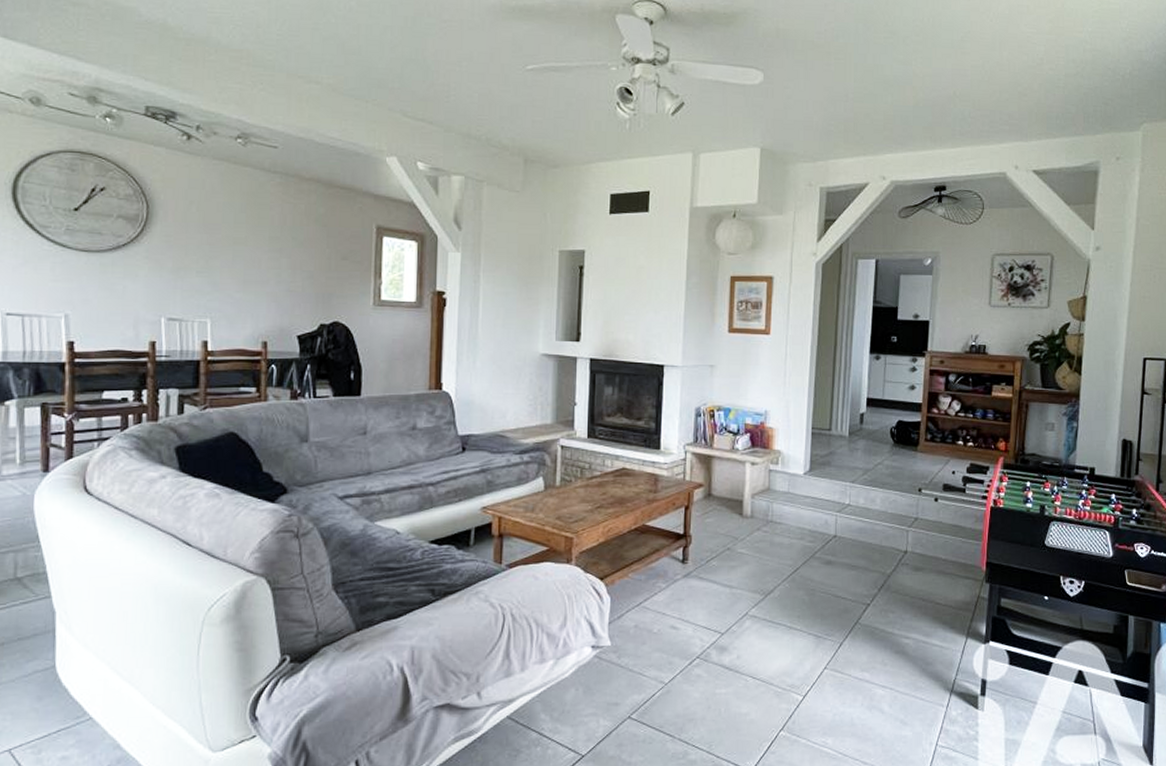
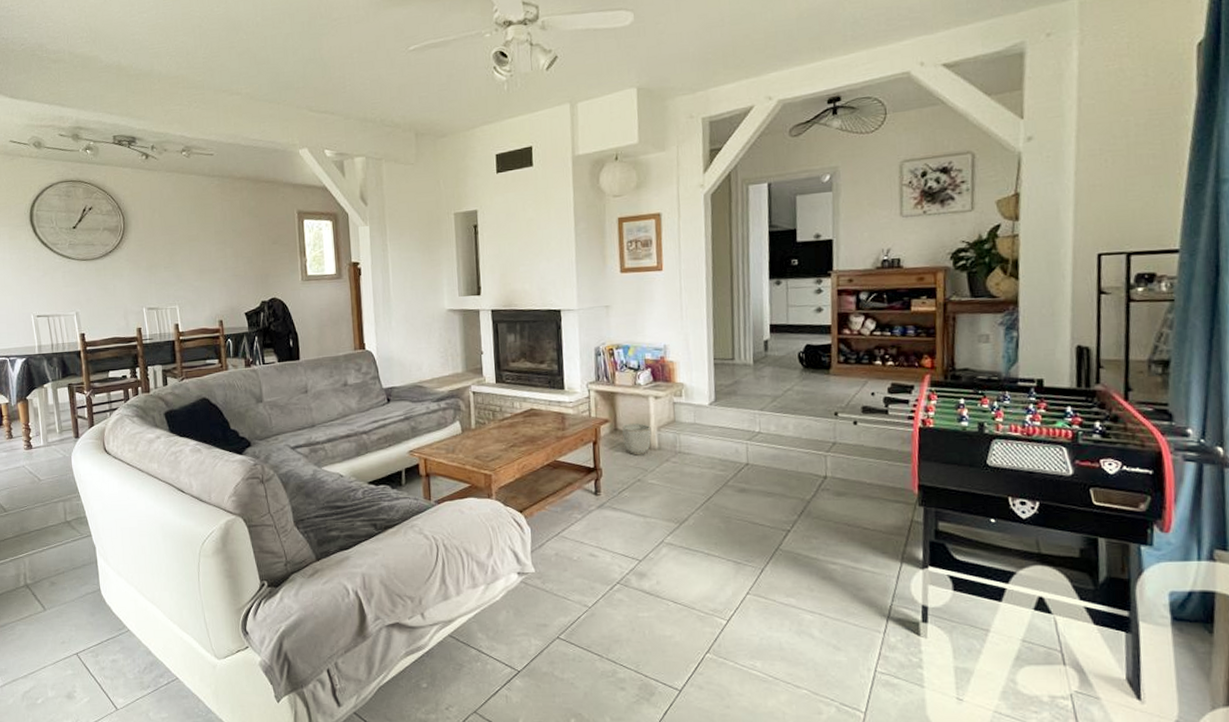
planter: none [716,489,745,523] -> present [622,423,652,456]

